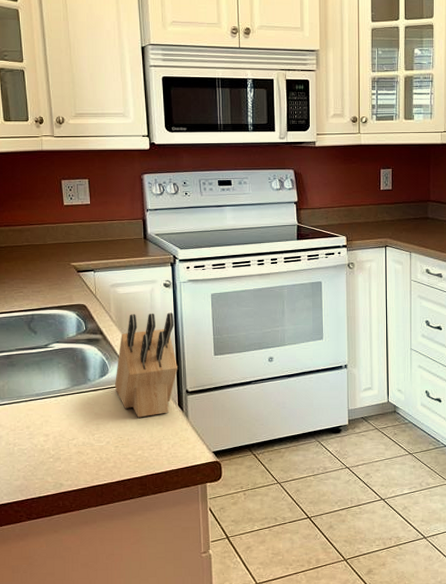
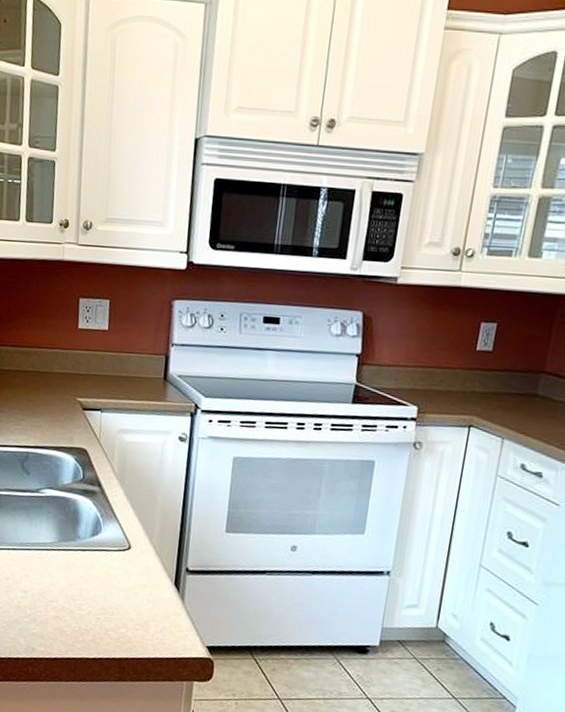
knife block: present [115,312,178,418] -> none [106,467,185,592]

